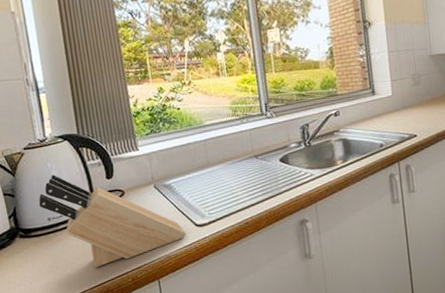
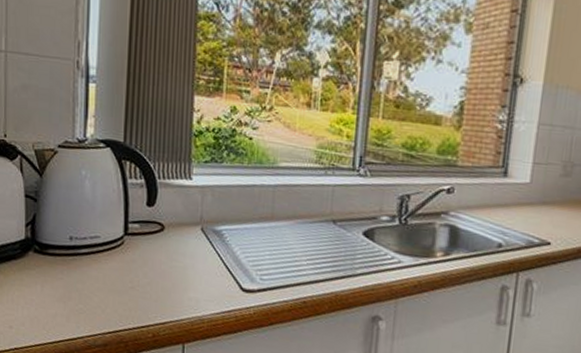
knife block: present [38,174,186,268] -> none [62,185,227,311]

